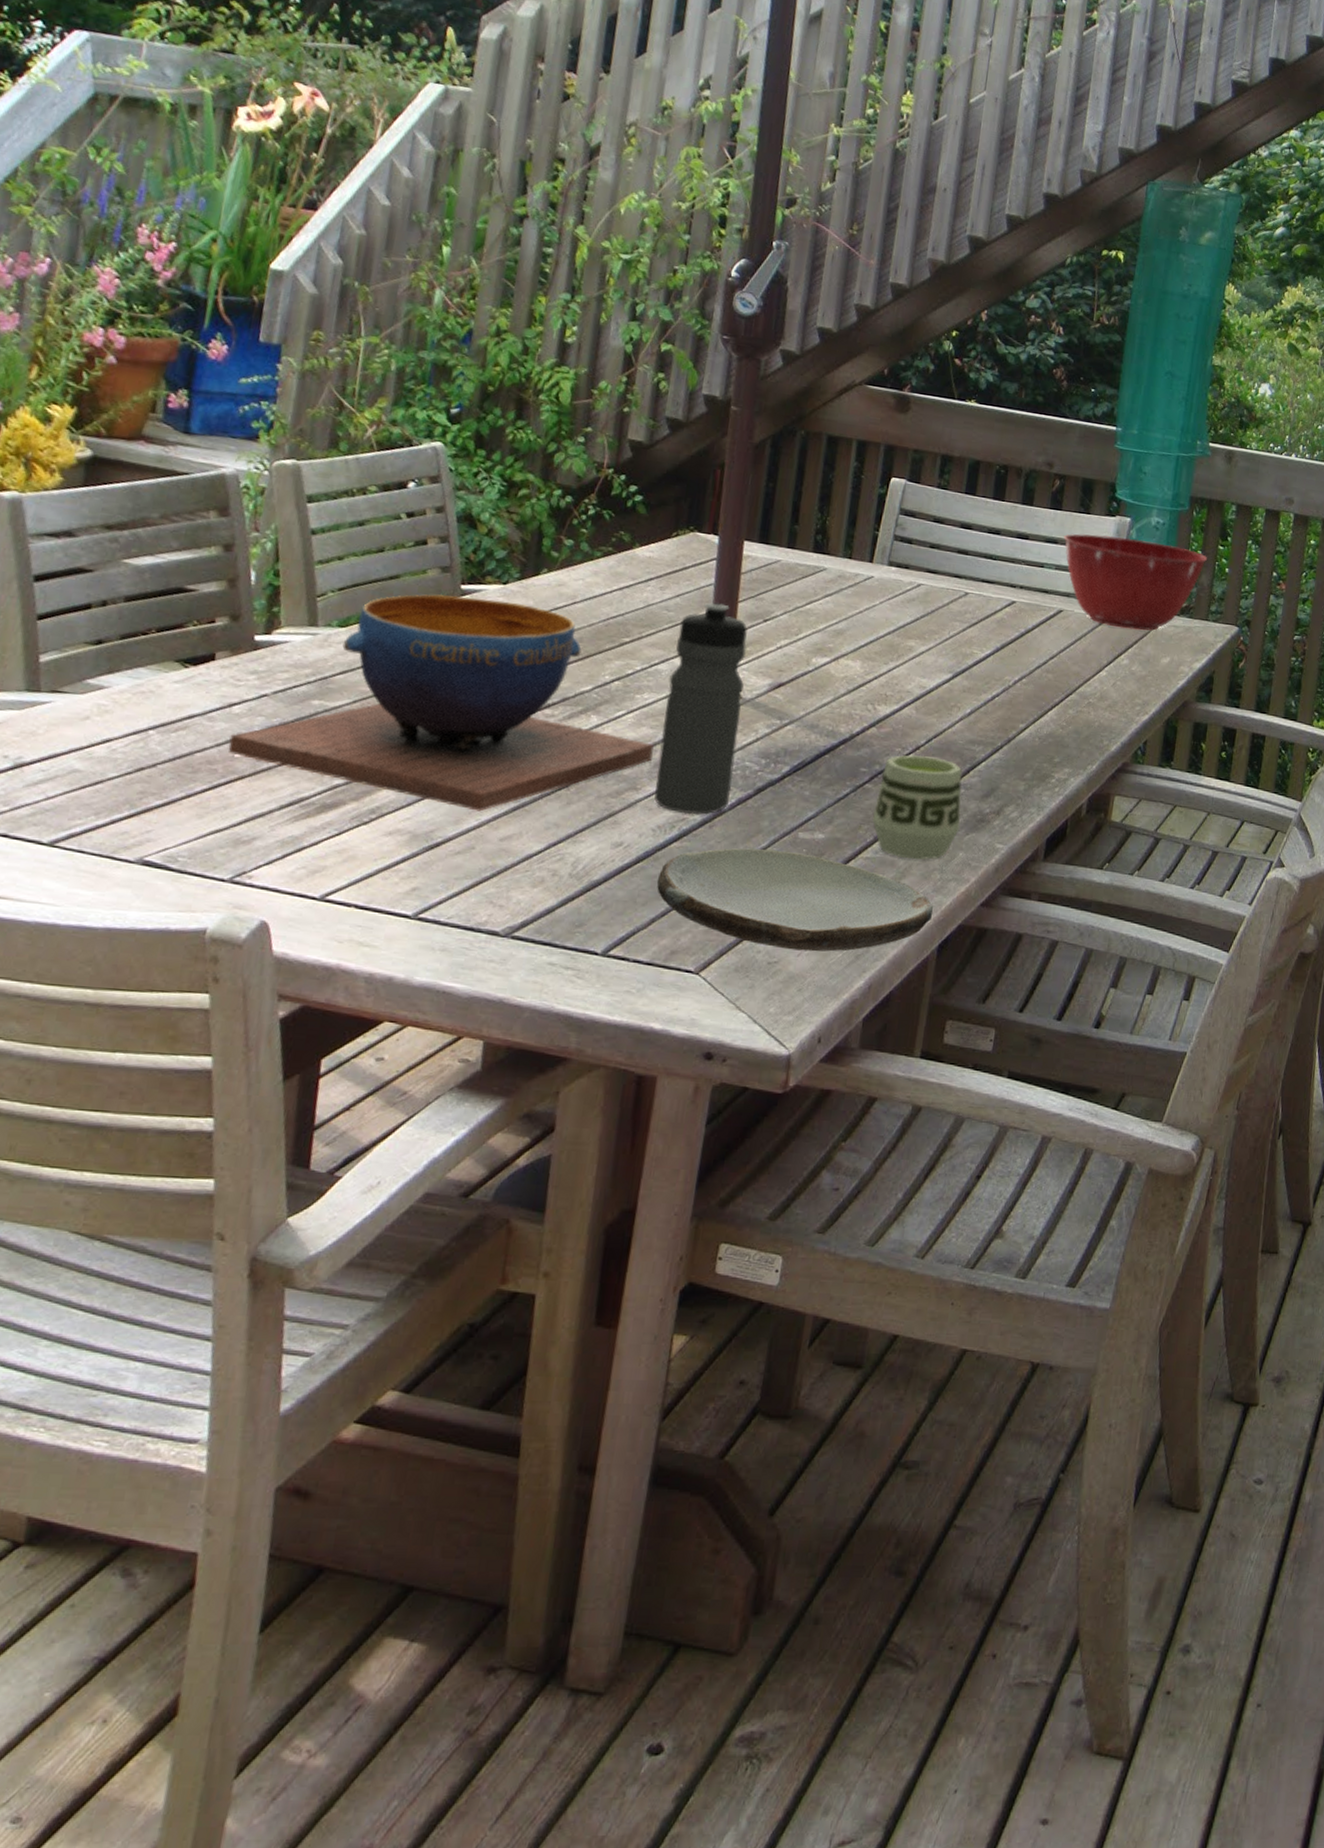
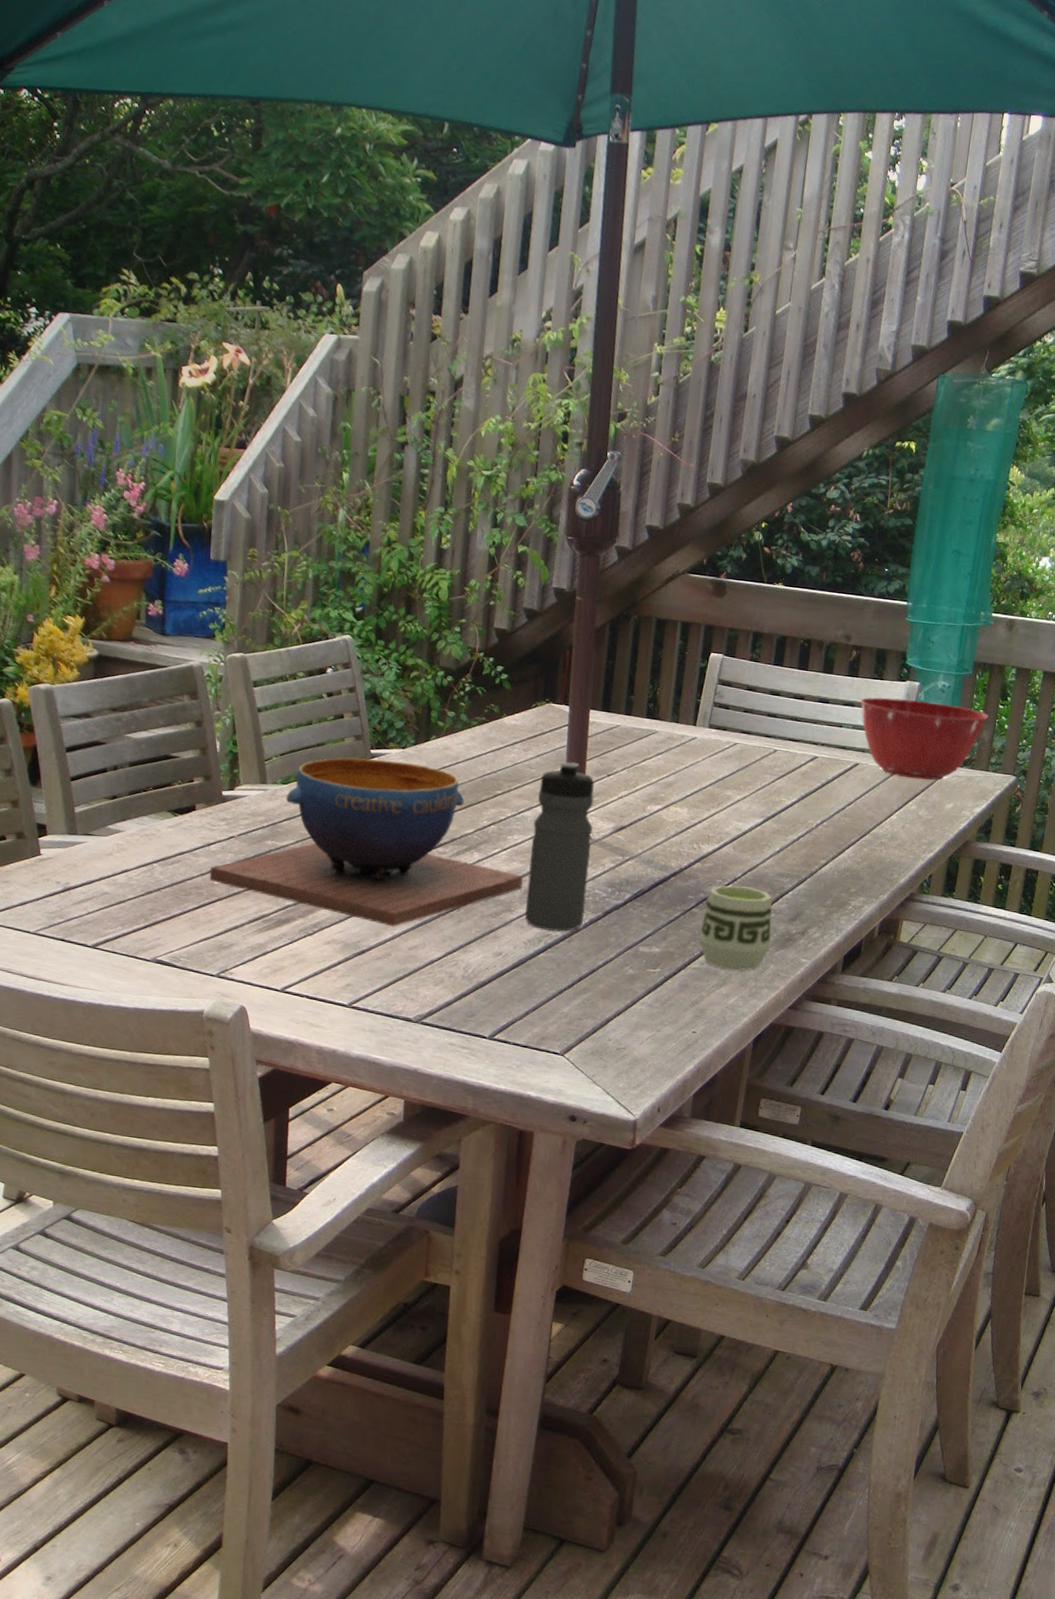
plate: present [656,848,933,952] -> none [529,958,749,1042]

